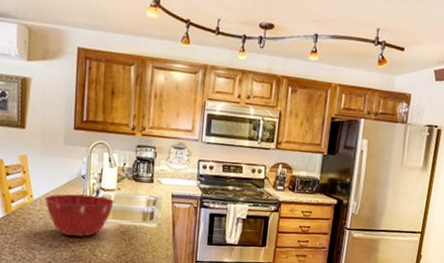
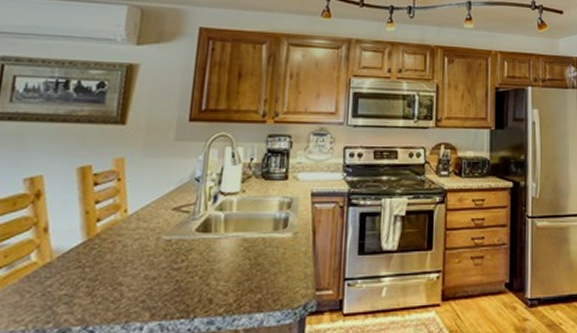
mixing bowl: present [45,194,115,237] -> none [143,203,238,260]

